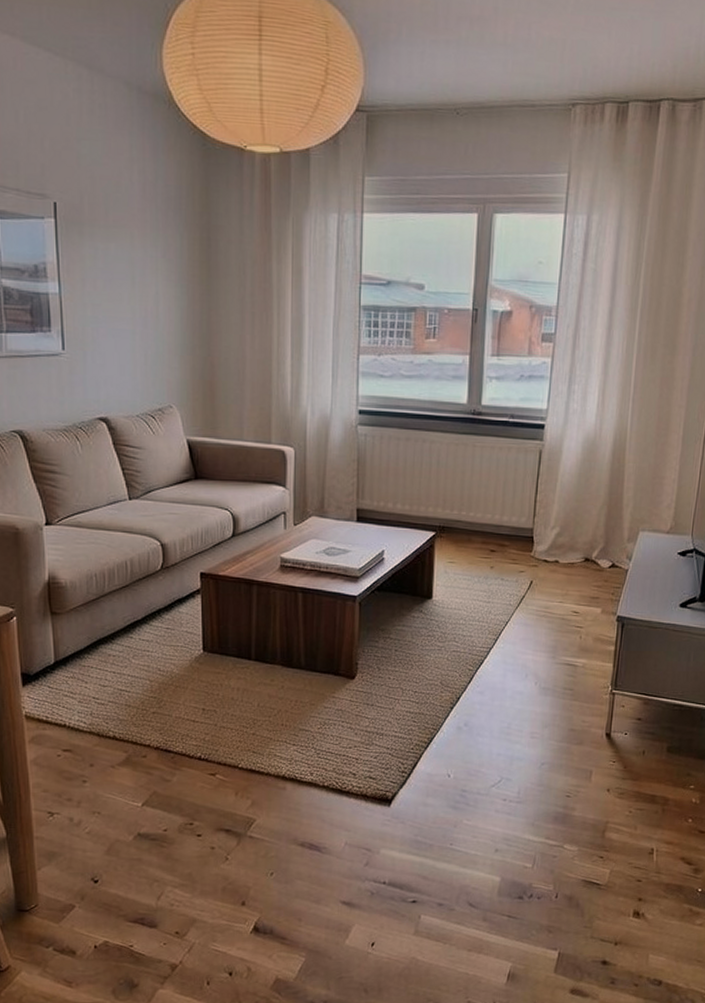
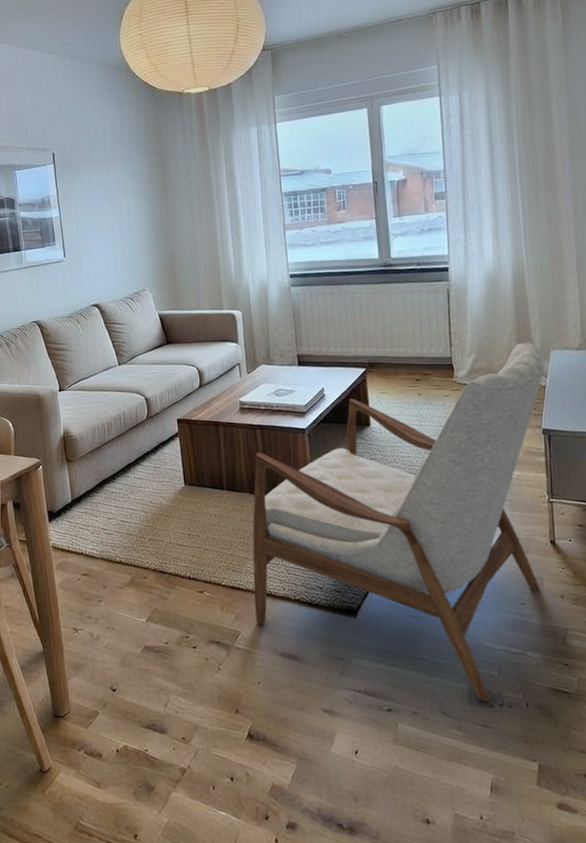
armchair: none [274,519,632,894] -> present [252,342,546,702]

